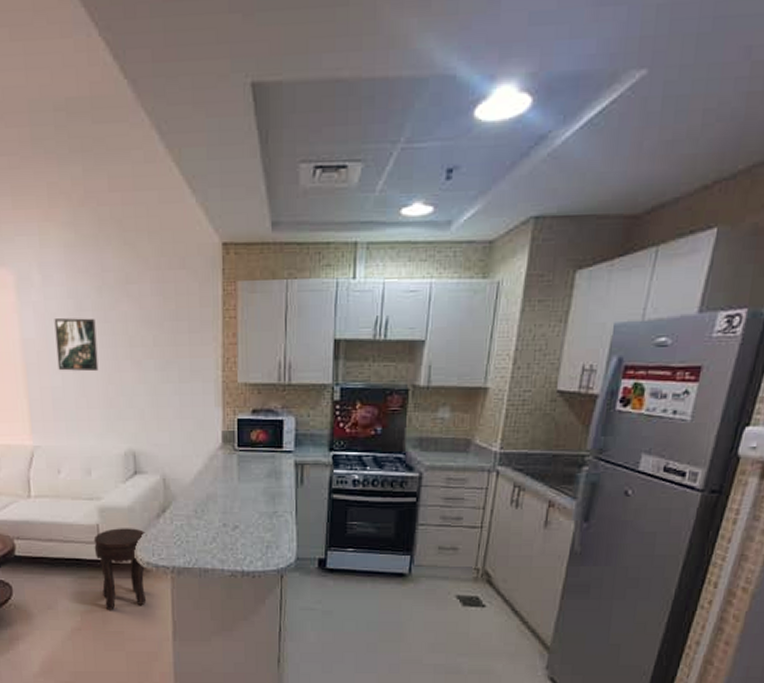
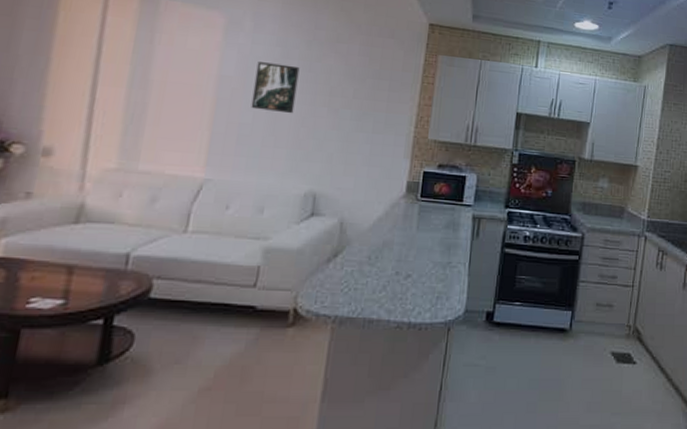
side table: present [93,528,147,610] -> none [247,271,313,365]

